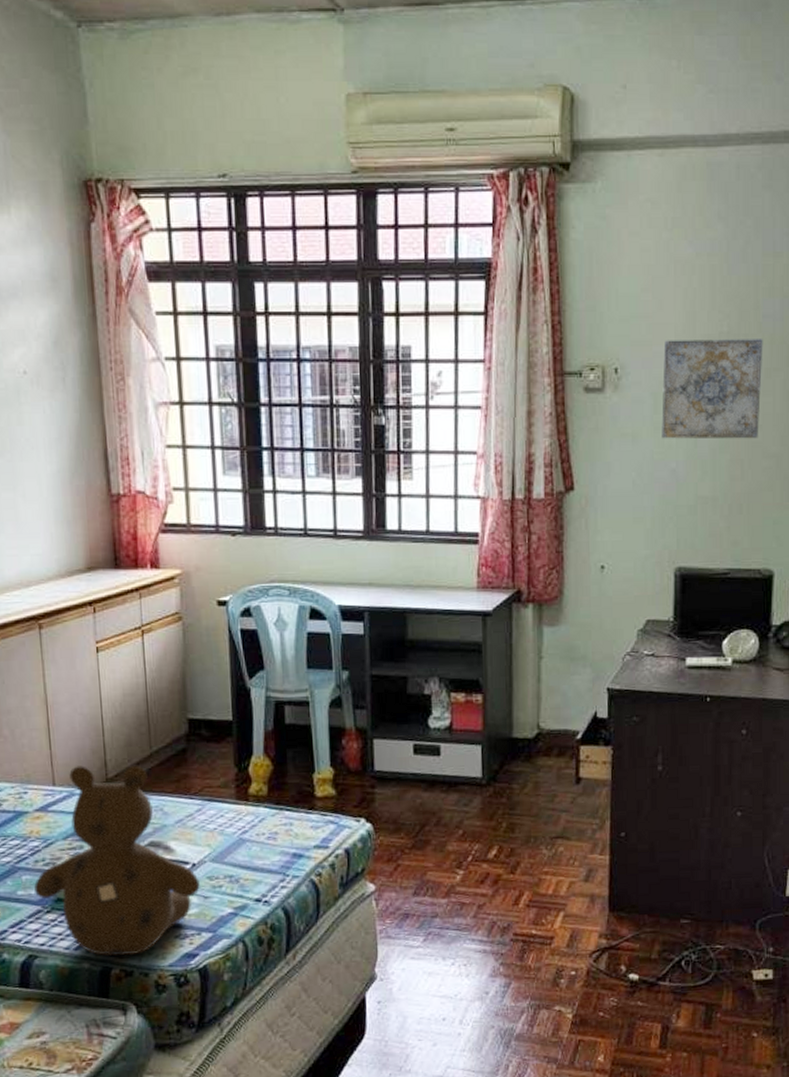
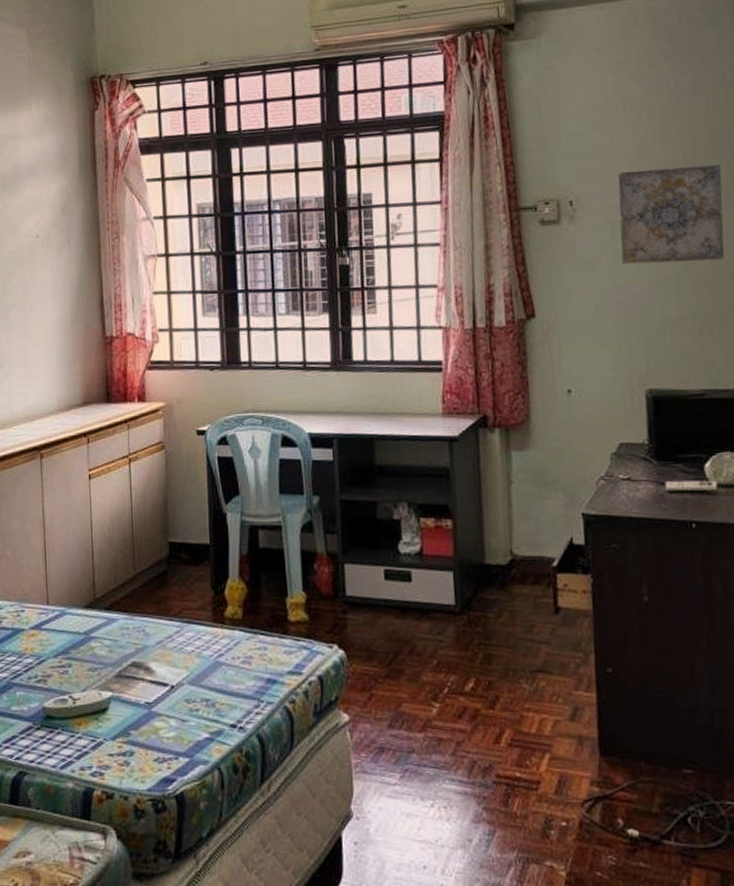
teddy bear: present [33,765,200,956] -> none [26,586,178,777]

